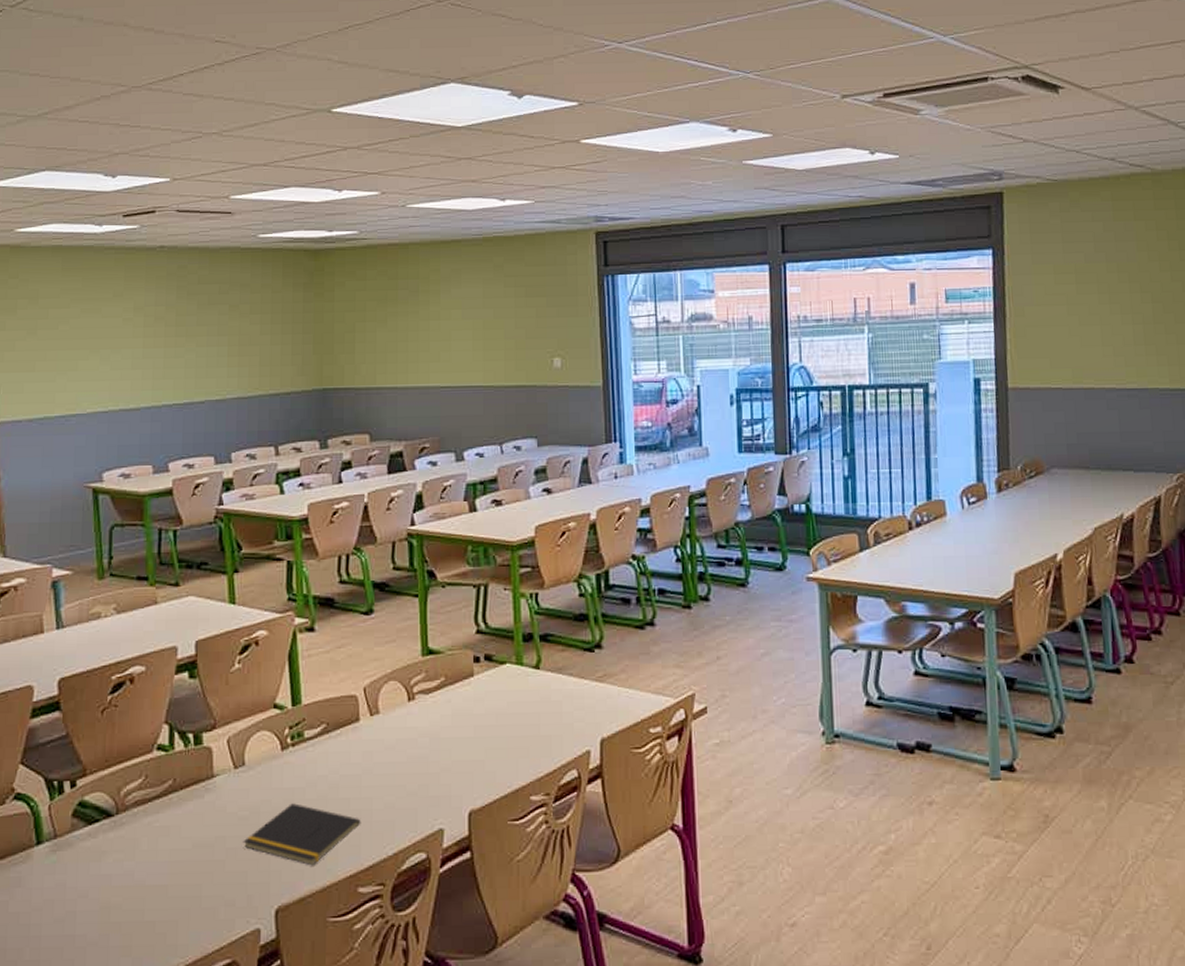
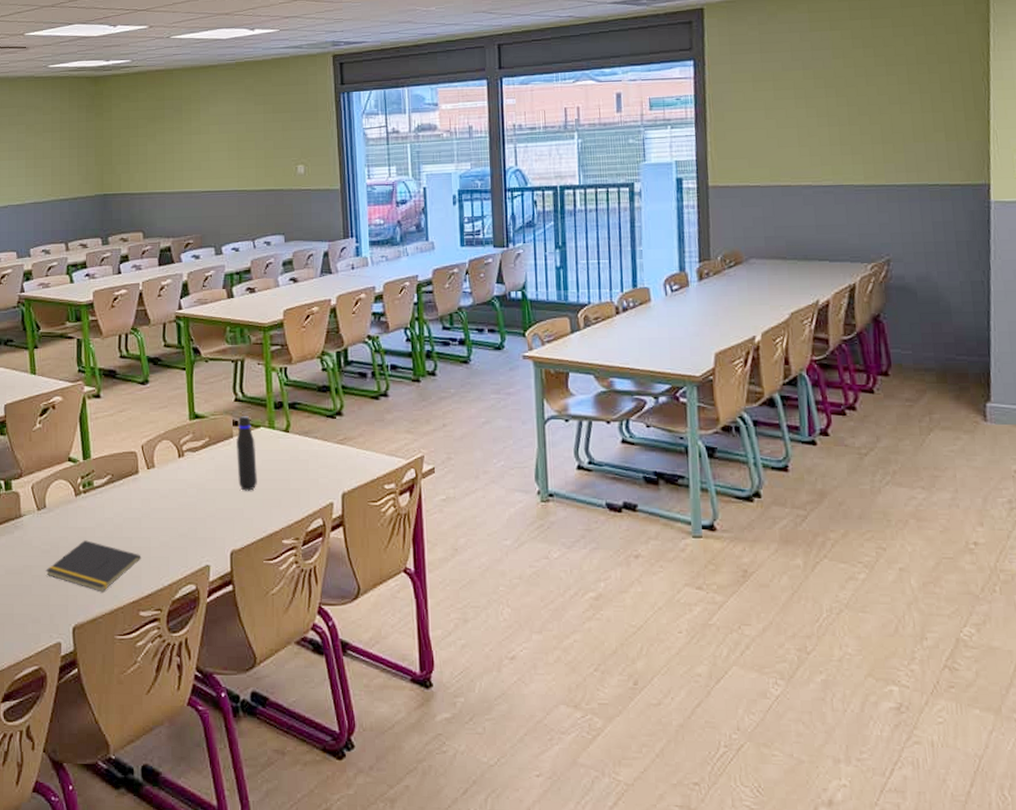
water bottle: none [478,651,501,739] -> present [236,416,257,491]

